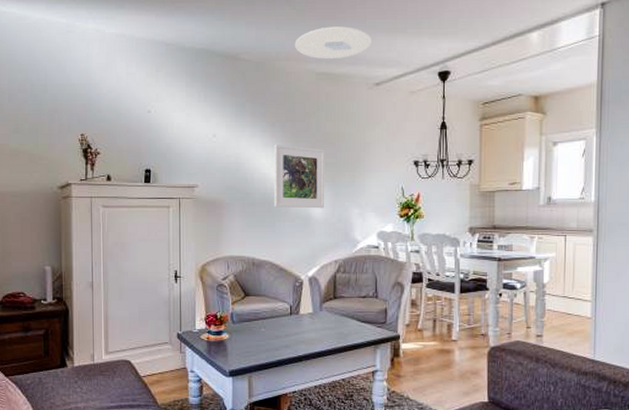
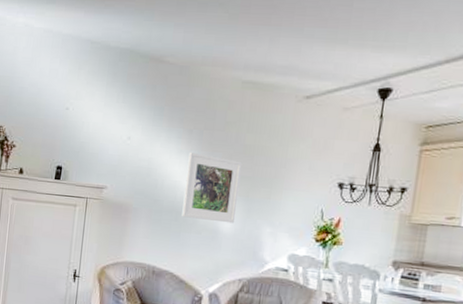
ceiling light: present [294,26,372,59] -> none [222,33,307,67]

